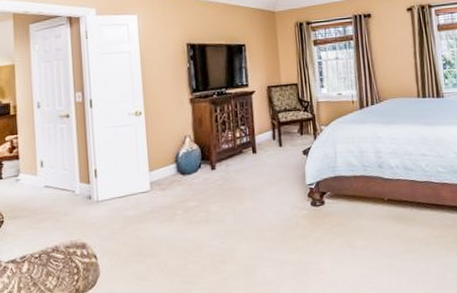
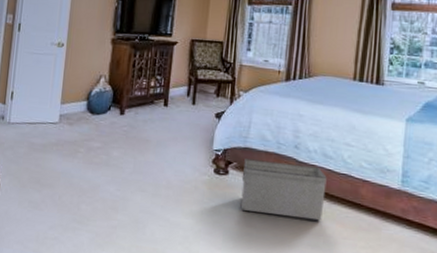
storage bin: none [337,180,414,234] -> present [241,158,327,221]

